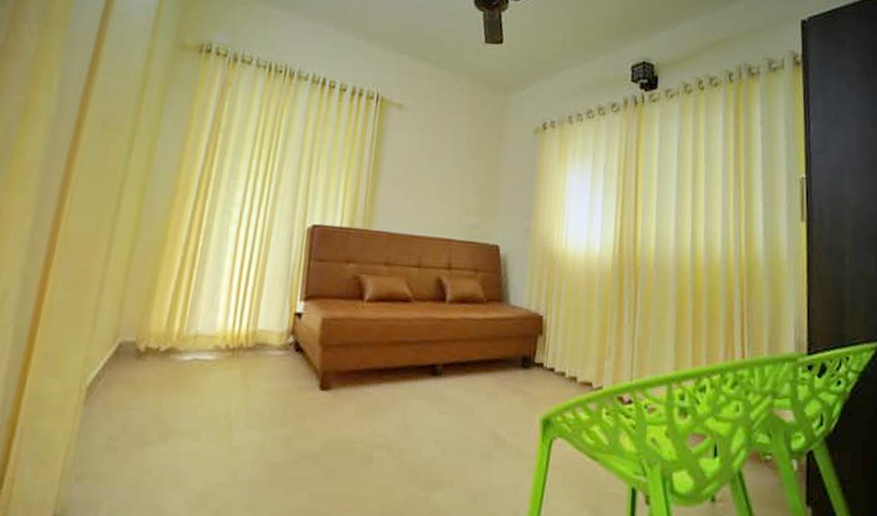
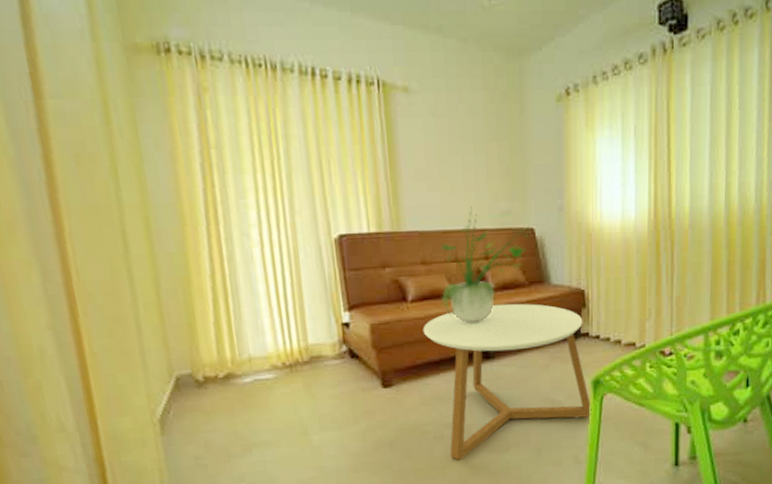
coffee table: none [373,317,539,492] -> present [422,303,592,461]
potted plant: none [396,216,493,333] -> present [440,206,528,323]

